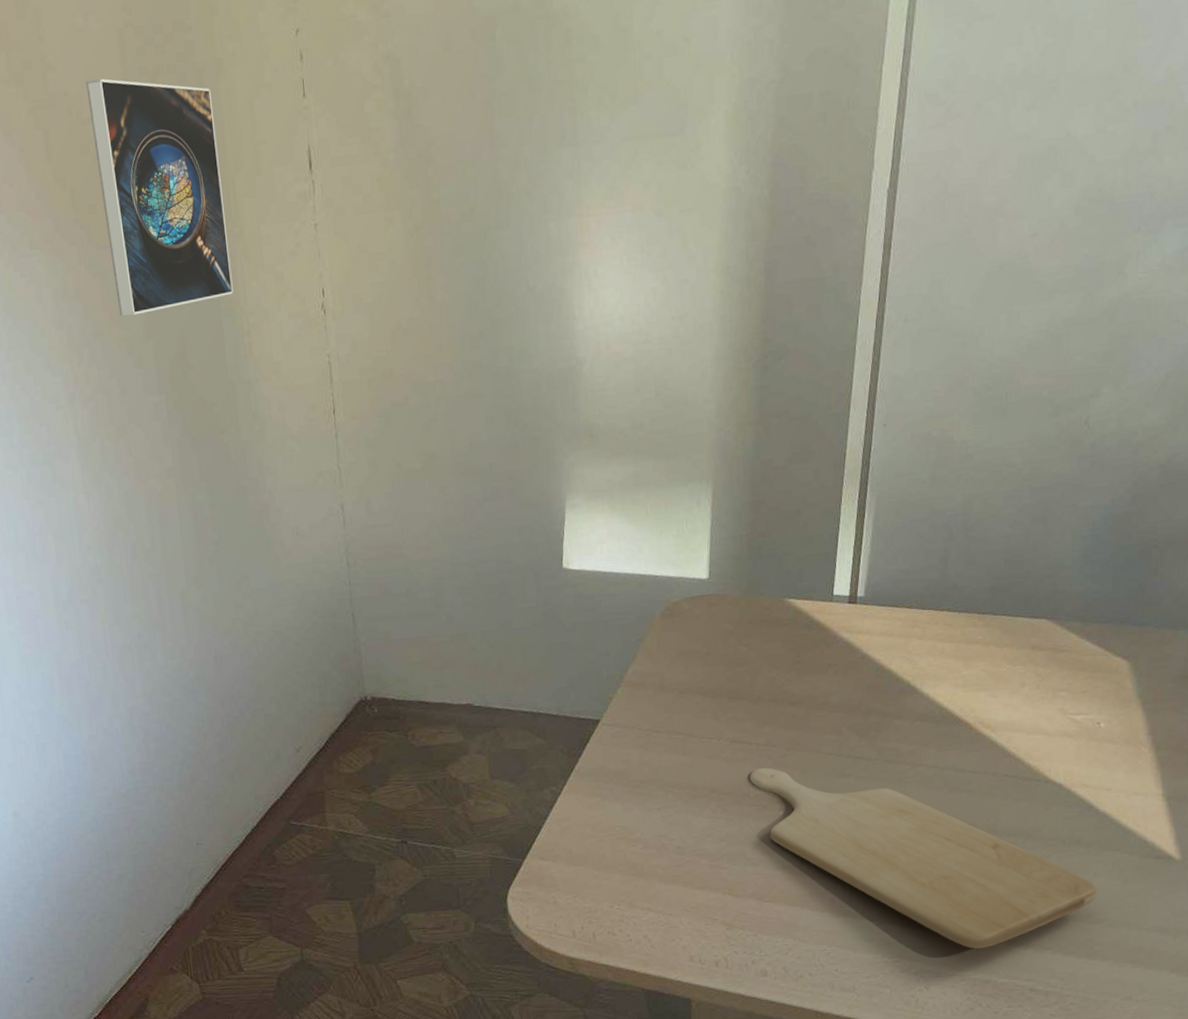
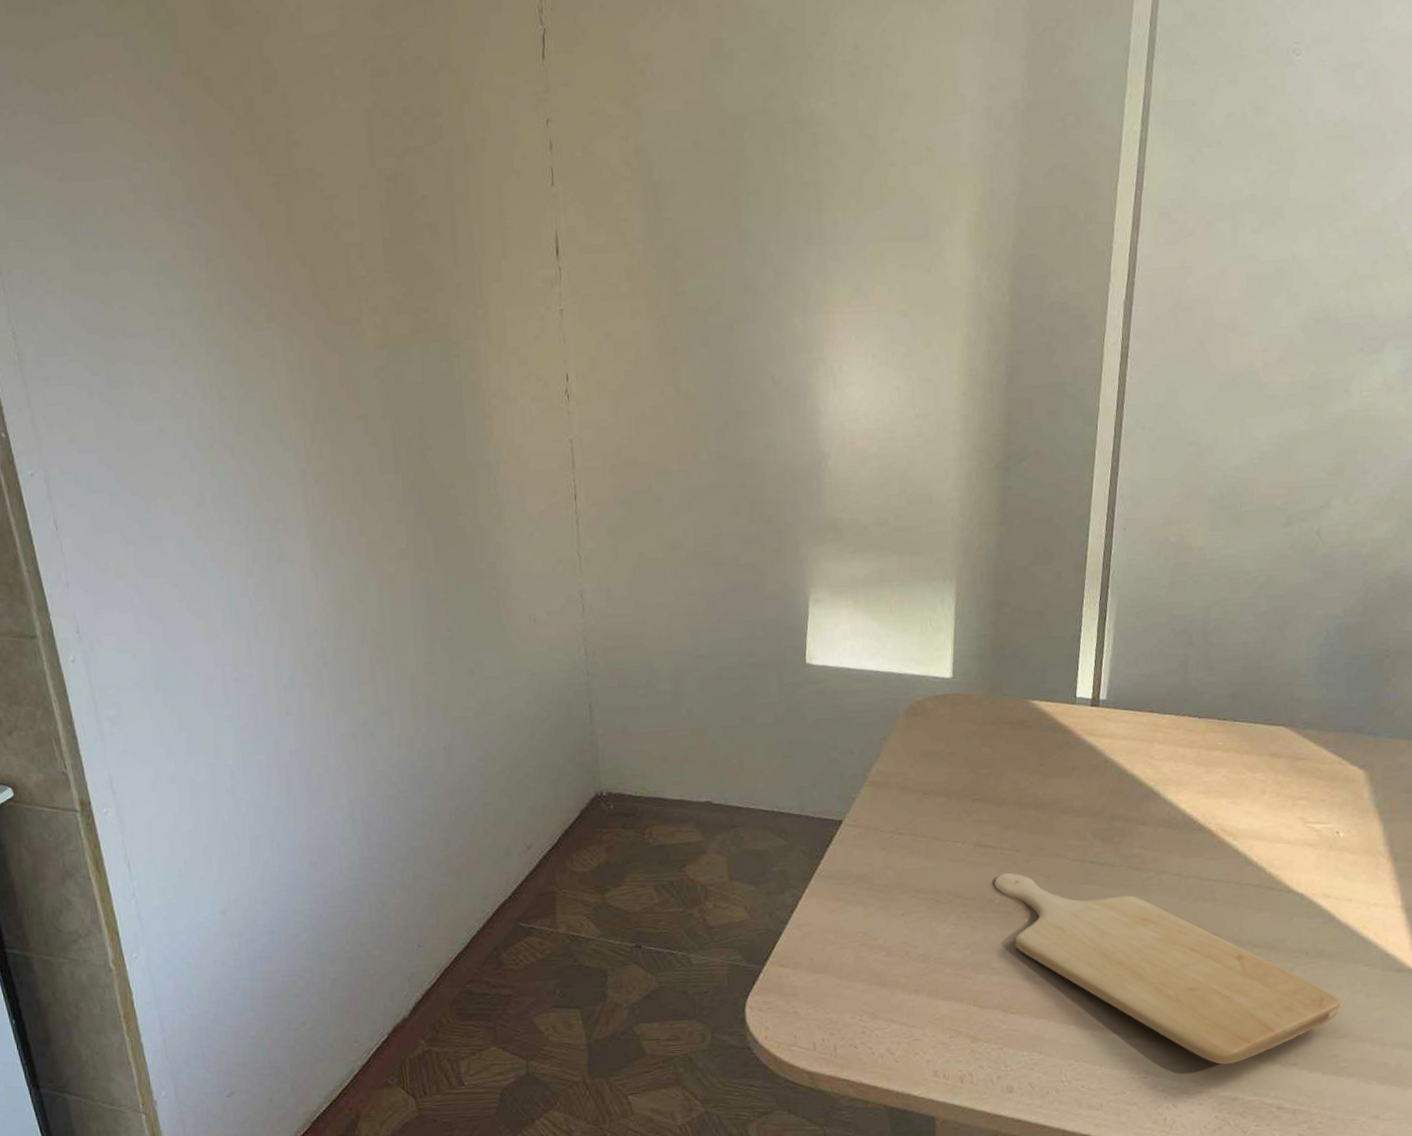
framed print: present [85,78,234,316] -> none [331,156,476,394]

